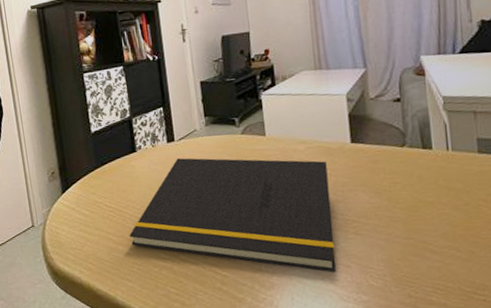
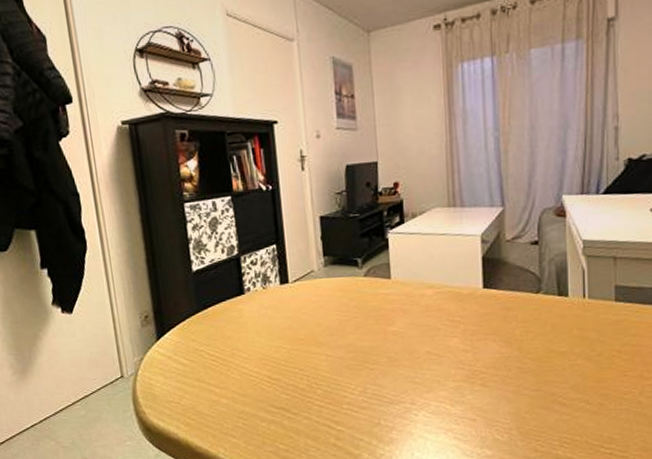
notepad: present [129,158,336,272] -> none [234,302,461,426]

